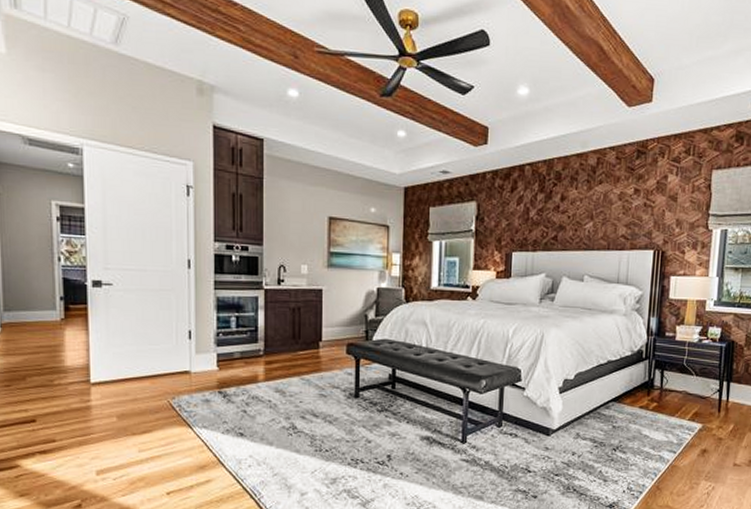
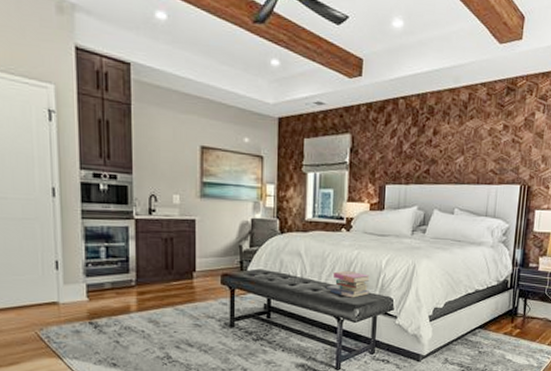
books: none [452,340,497,369] -> present [327,270,370,298]

